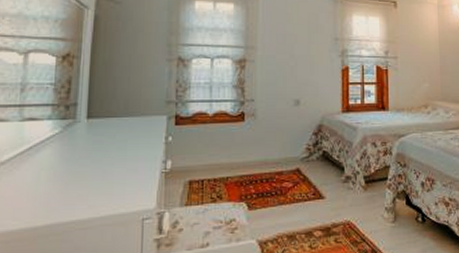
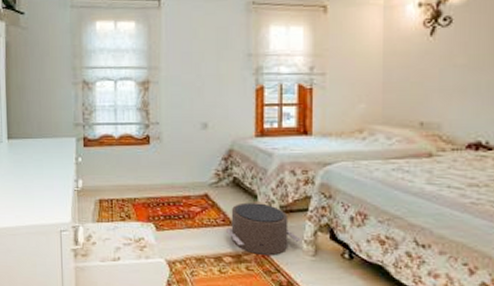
pouf: none [315,175,384,227] -> present [225,202,302,256]

